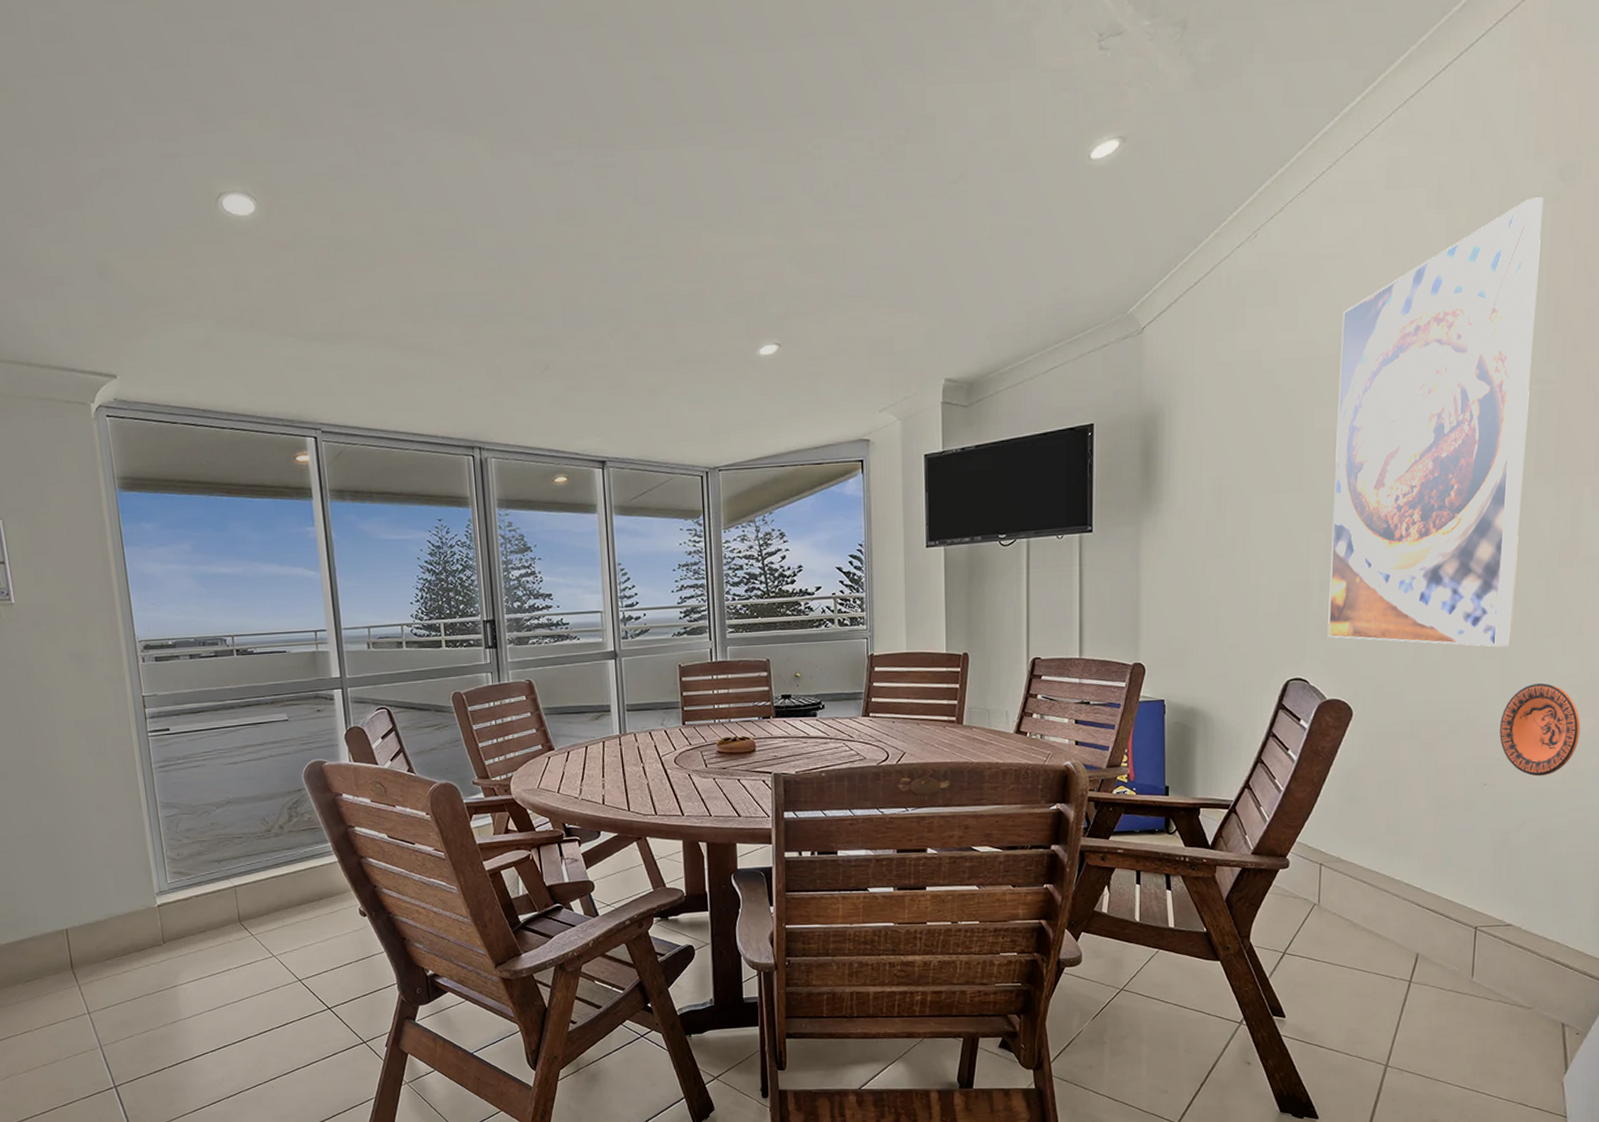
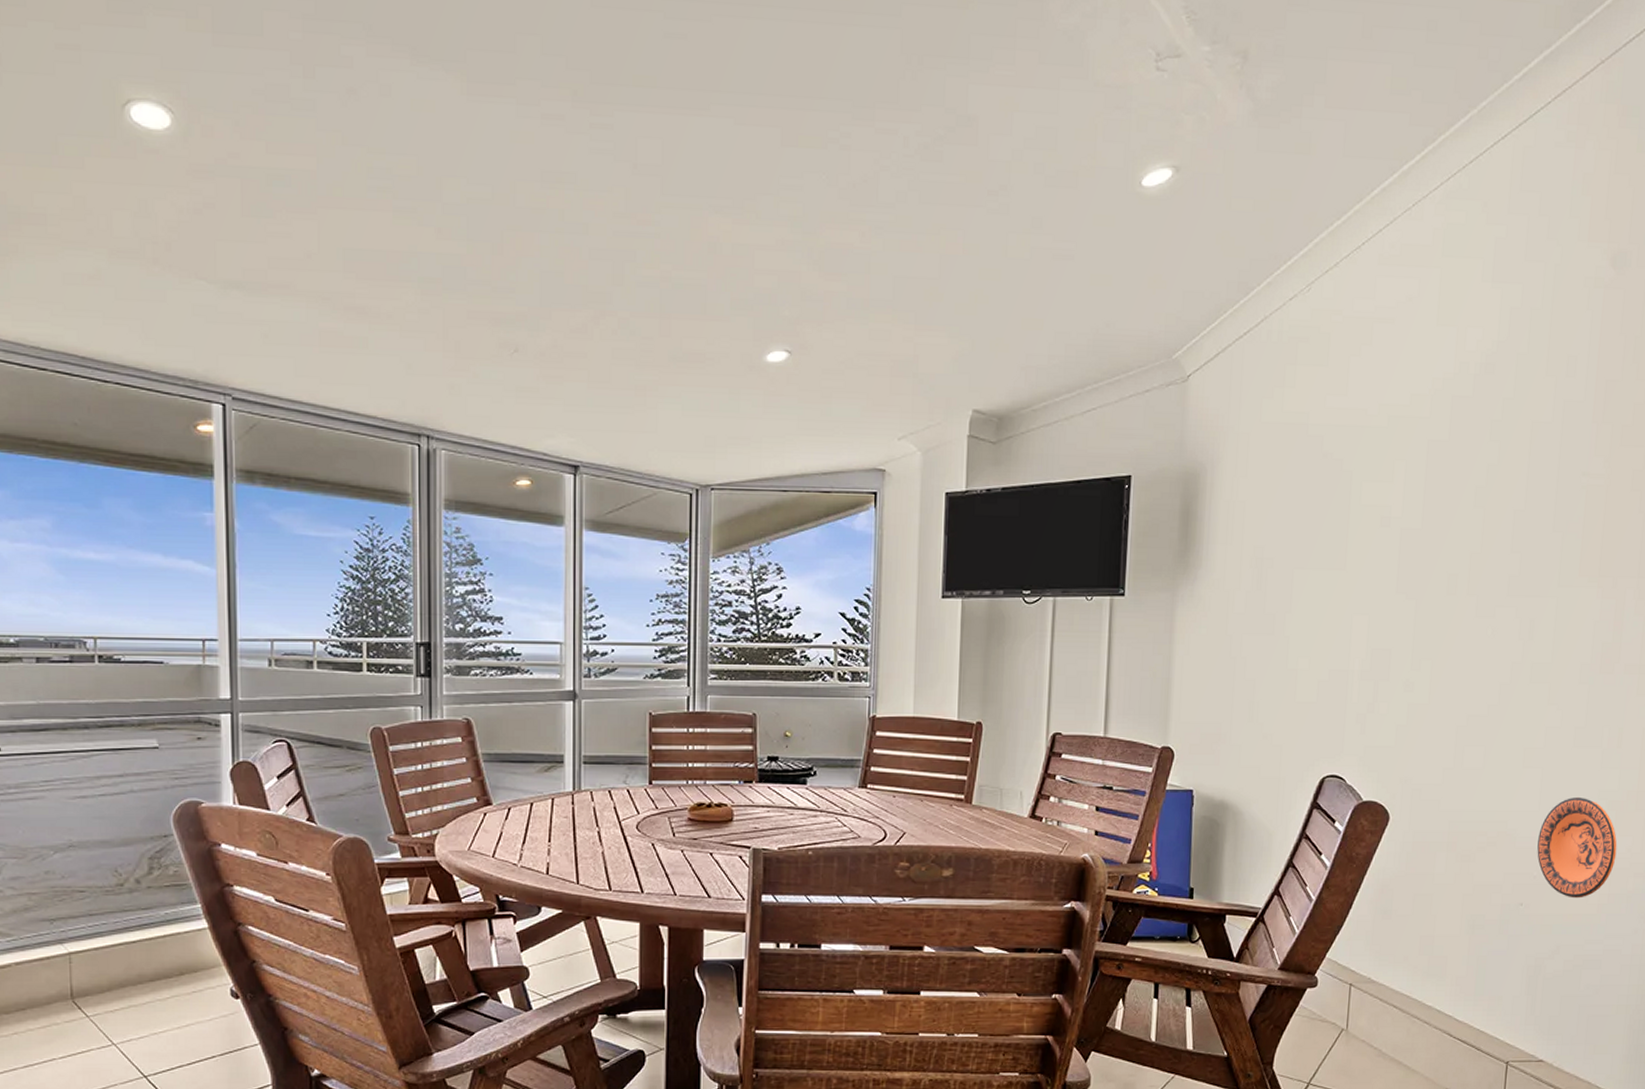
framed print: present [1327,197,1543,647] -> none [1366,282,1595,755]

